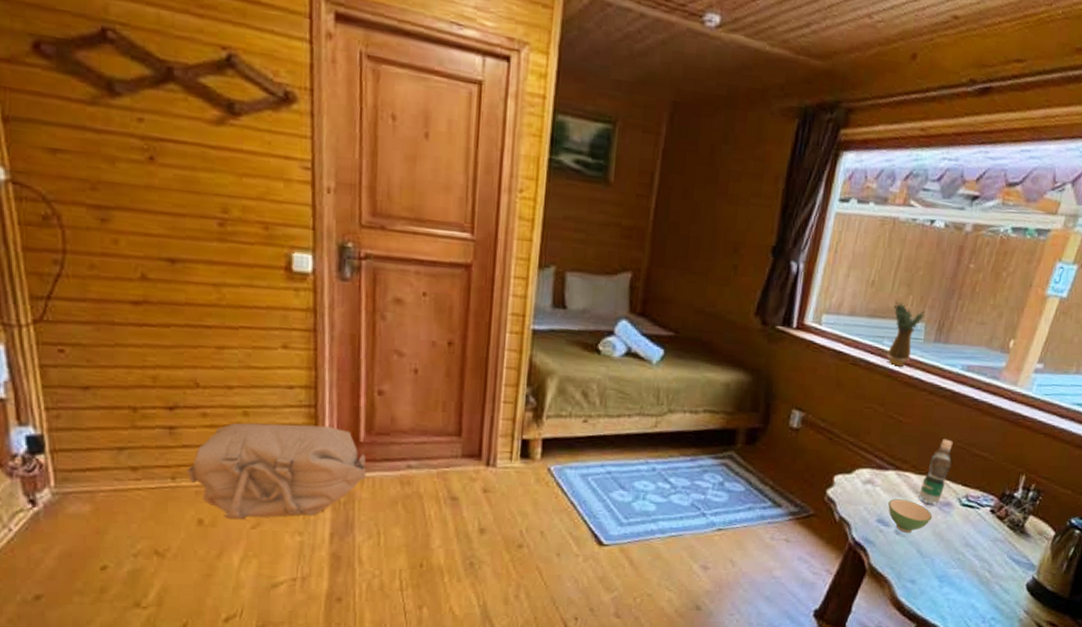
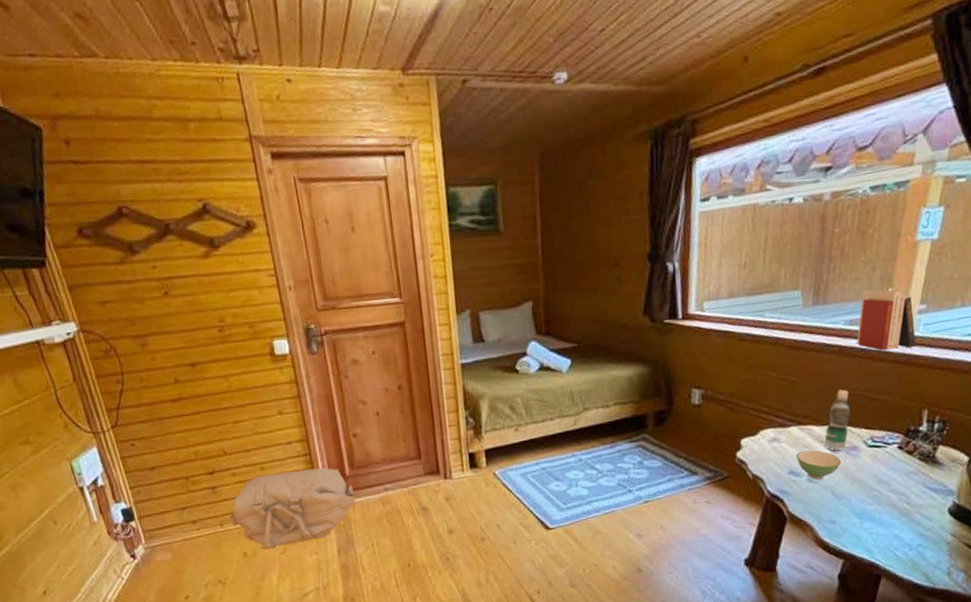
vase: present [887,301,925,367] -> none [768,276,799,334]
books: none [970,336,1031,408] -> present [857,289,916,351]

